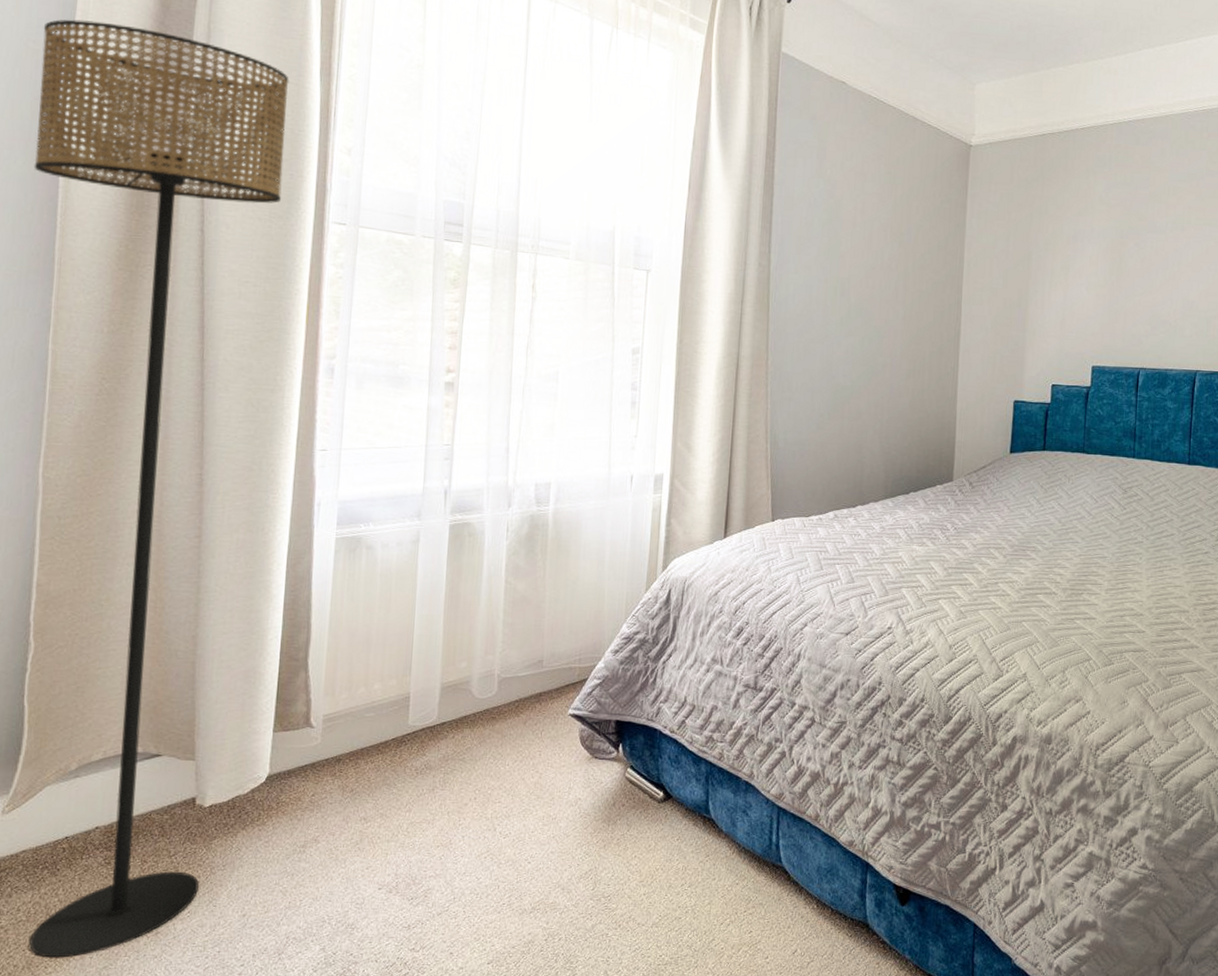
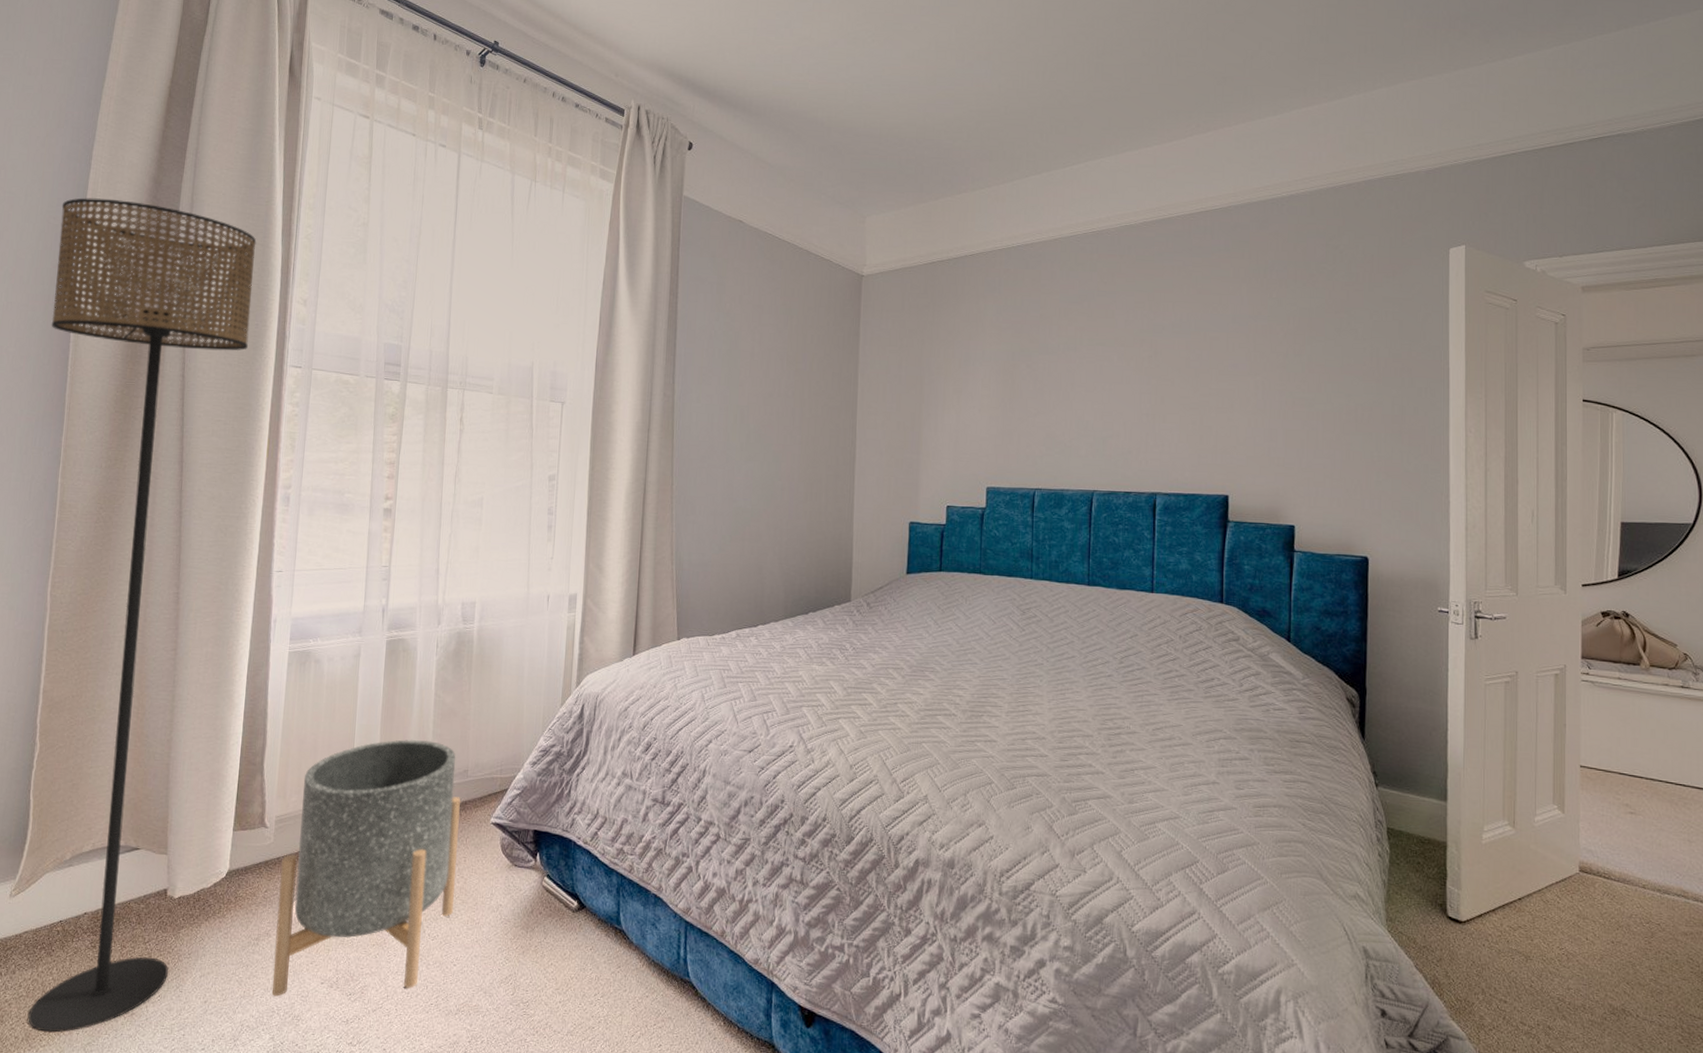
planter: none [321,629,536,905] -> present [271,739,461,997]

